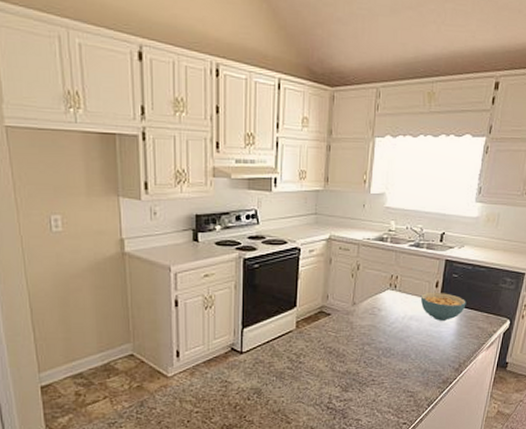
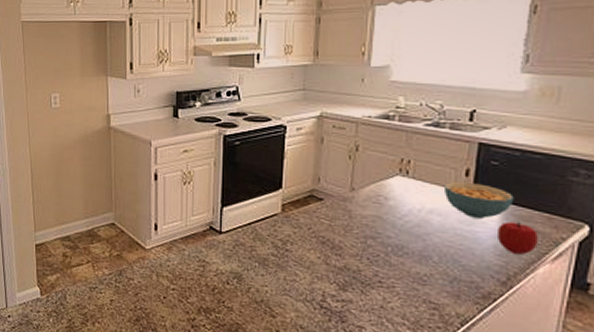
fruit: none [455,321,480,346] -> present [498,221,538,254]

